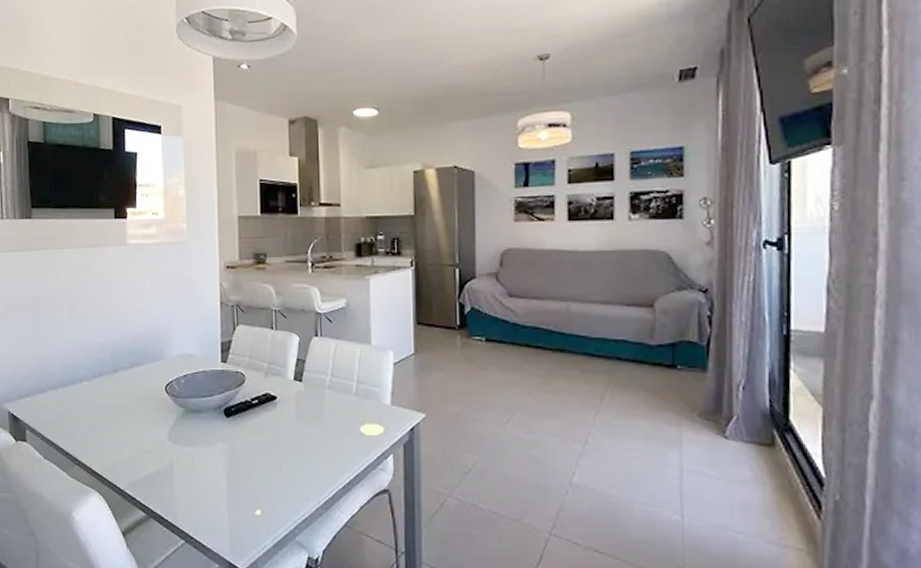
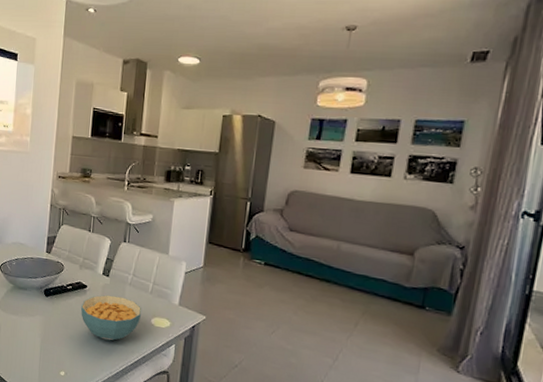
cereal bowl: none [271,404,348,462] -> present [80,295,142,341]

